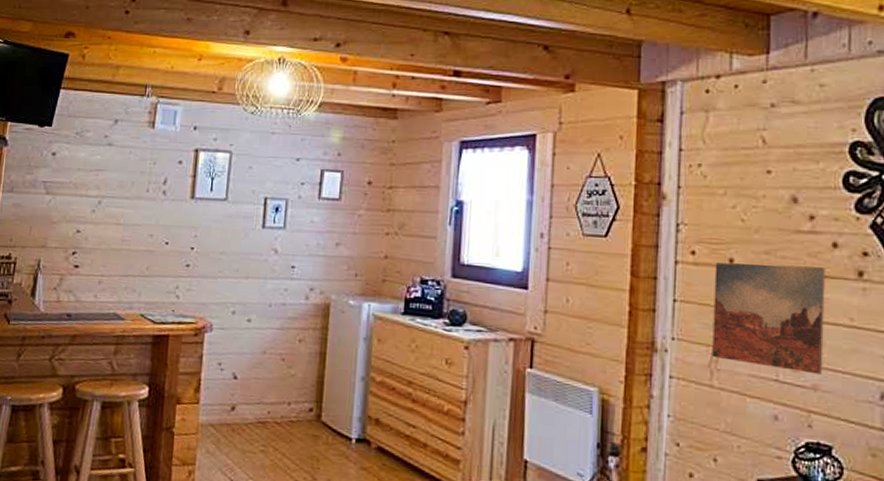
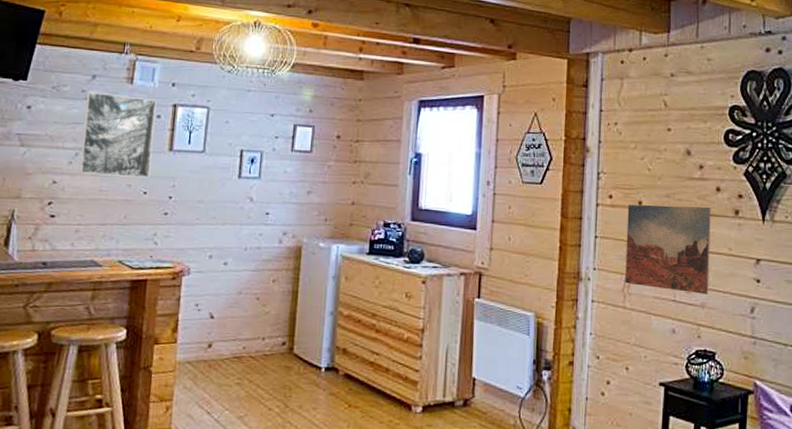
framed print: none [103,137,178,228] -> present [80,91,157,178]

